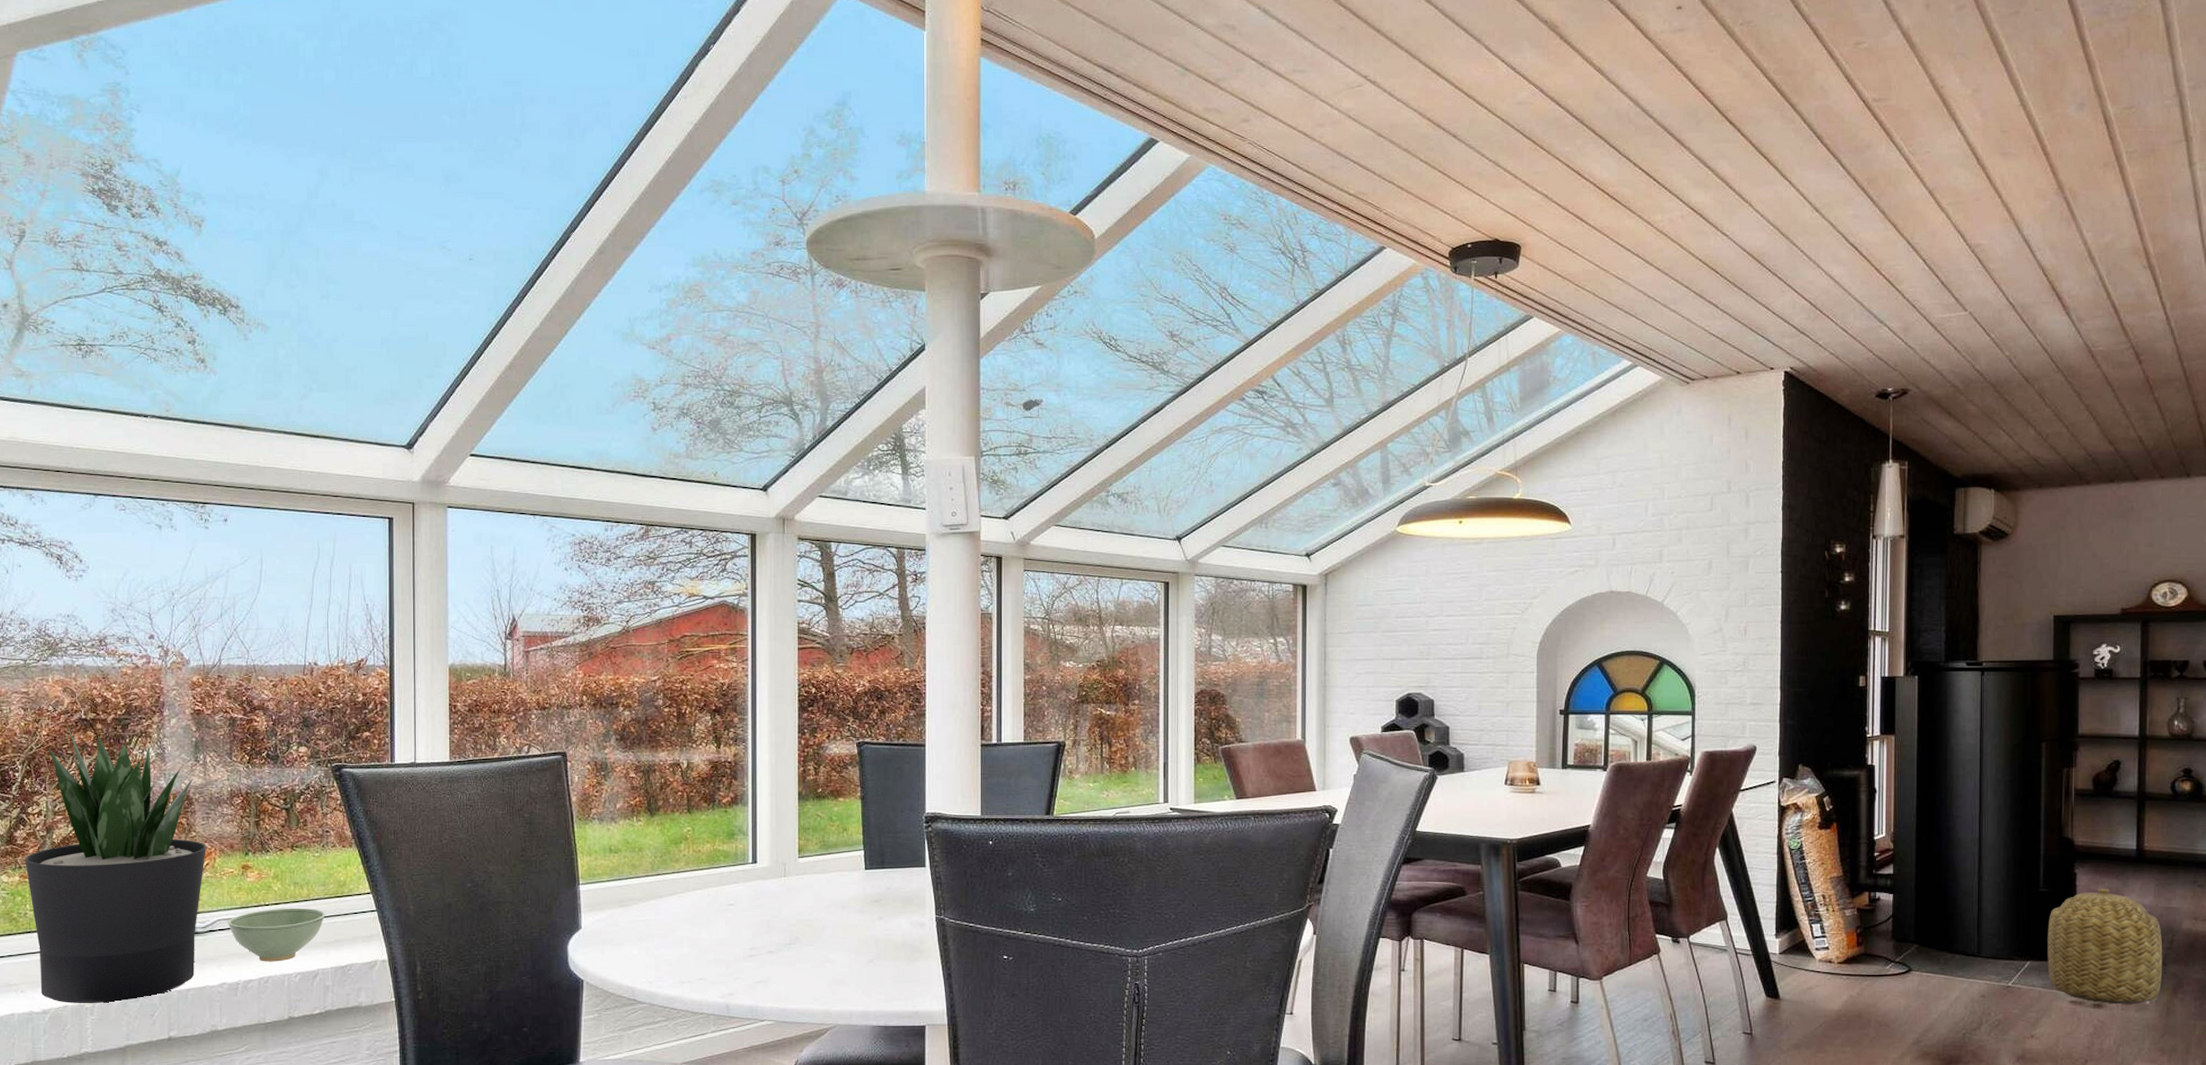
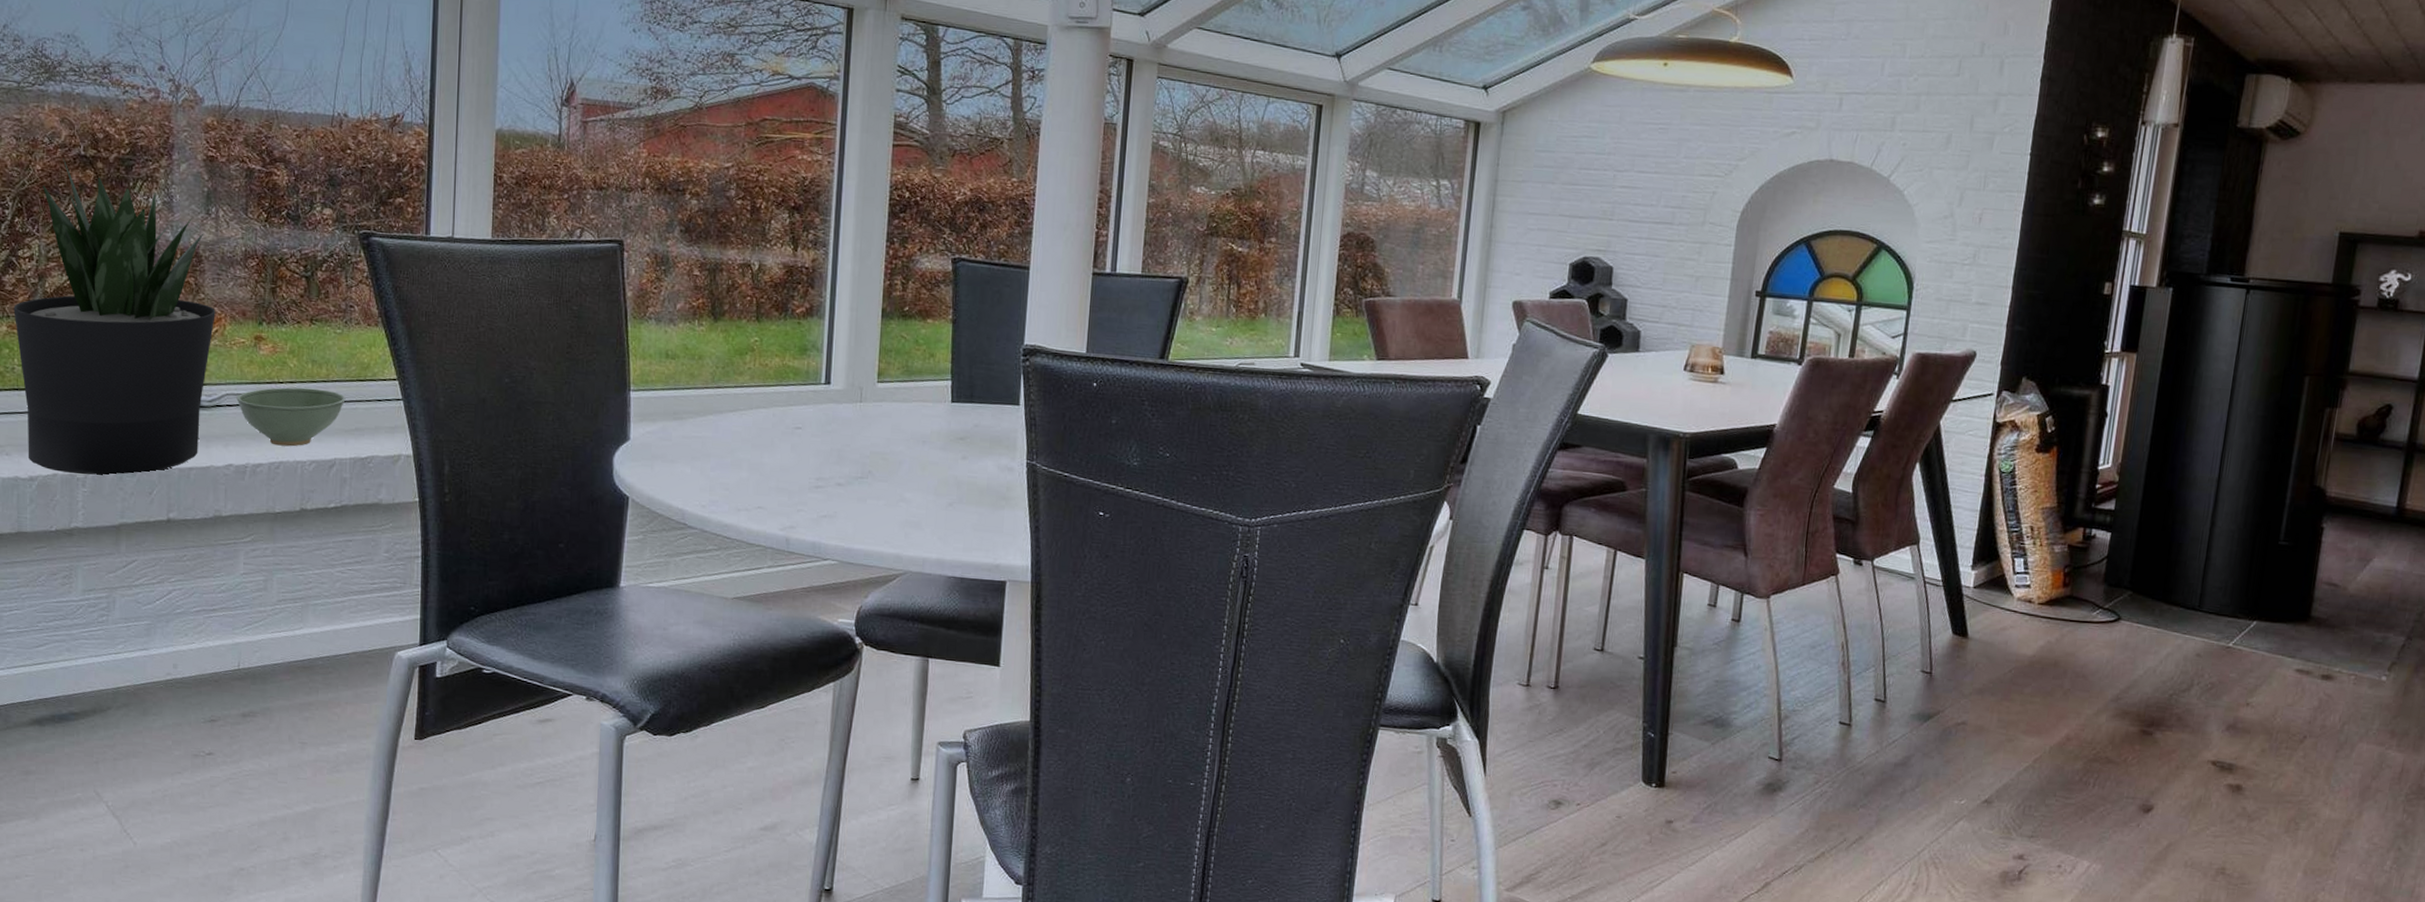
basket: present [2047,888,2163,1004] -> none [2275,547,2412,680]

